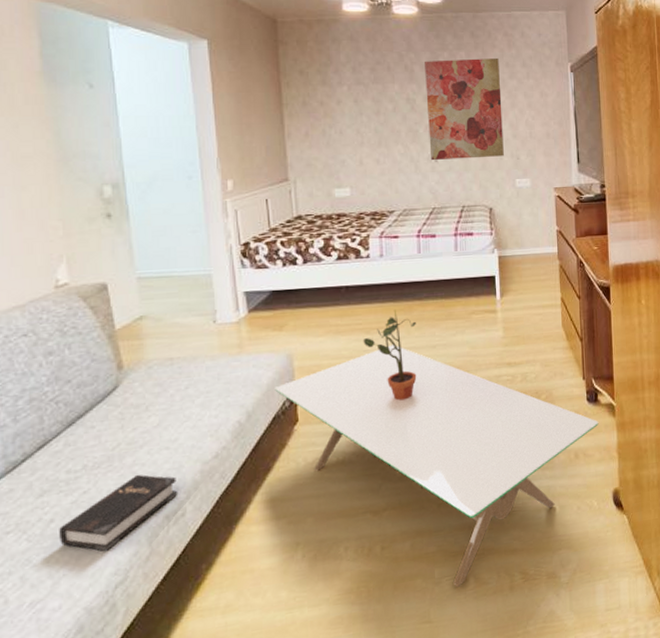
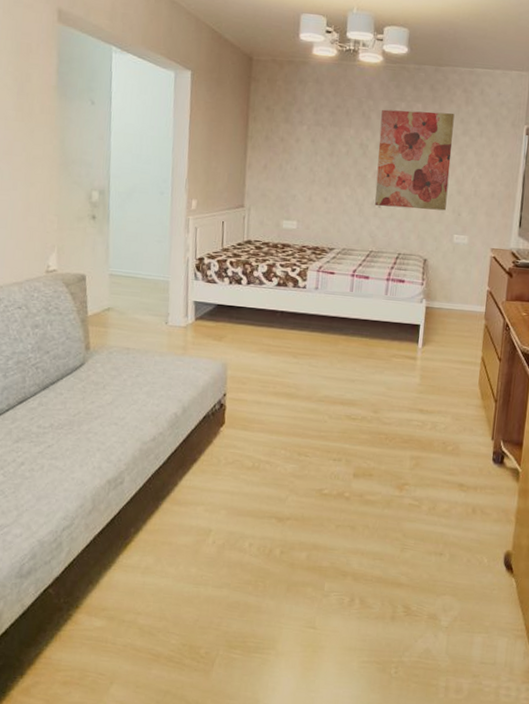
hardback book: present [59,474,178,552] -> none [26,440,120,499]
coffee table: present [275,345,599,587] -> none [208,372,501,604]
potted plant: present [363,310,417,401] -> none [289,340,340,425]

